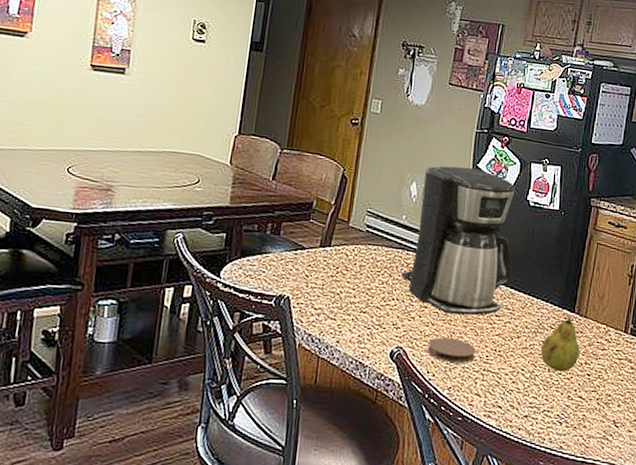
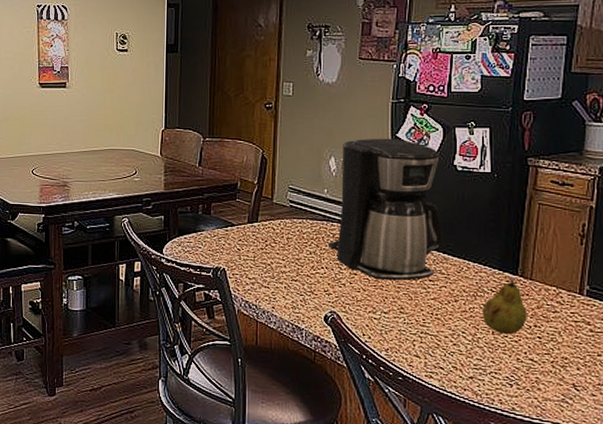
coaster: present [427,337,476,363] -> none [360,302,411,326]

